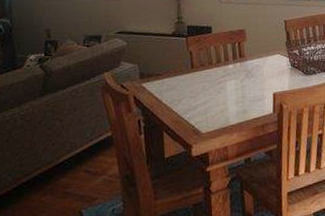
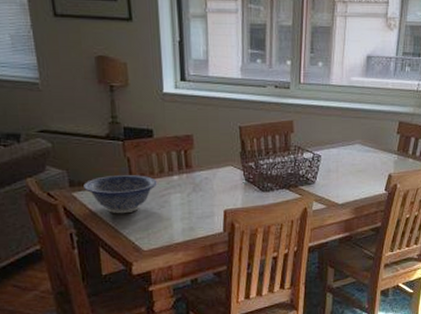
decorative bowl: none [152,65,215,101] -> present [84,174,157,214]

